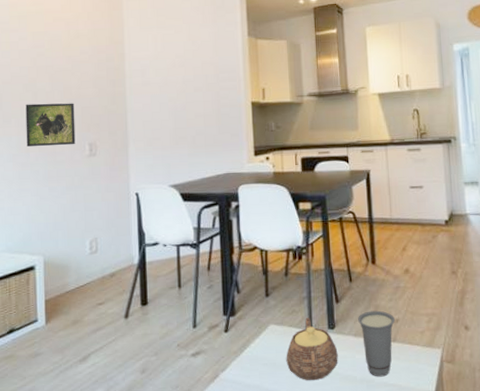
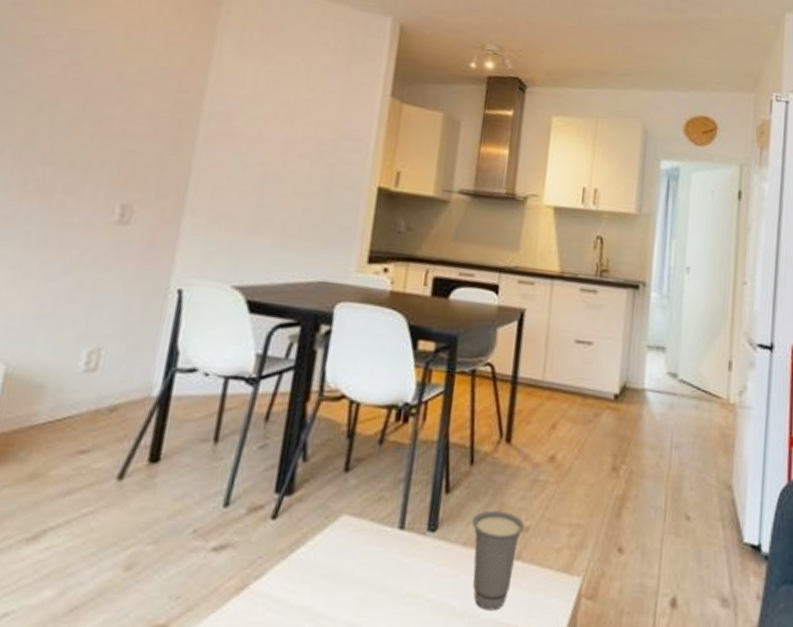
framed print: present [25,103,76,146] -> none [20,129,113,202]
teapot: present [286,318,338,381] -> none [355,510,435,608]

